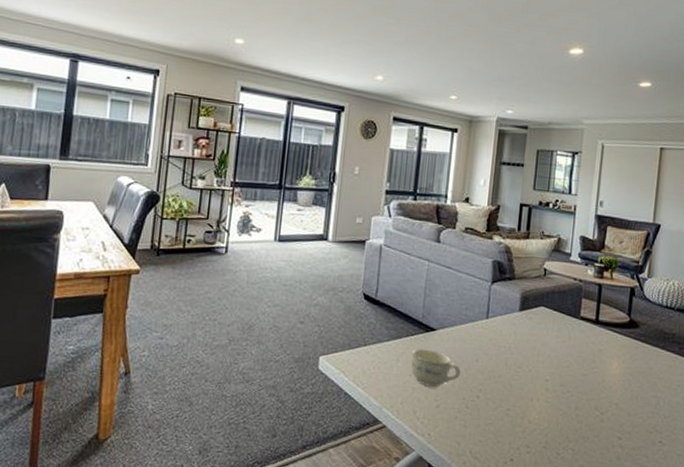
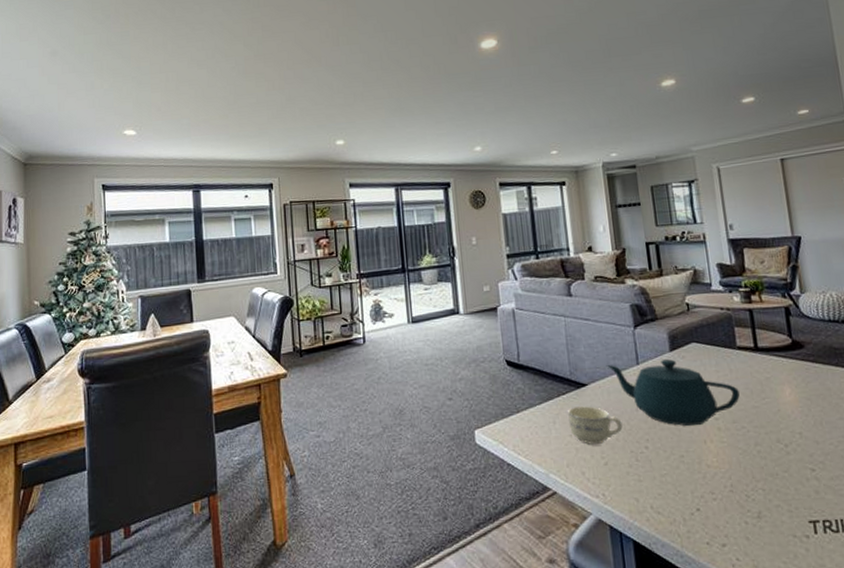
teapot: none [457,314,573,383] -> present [606,359,740,426]

